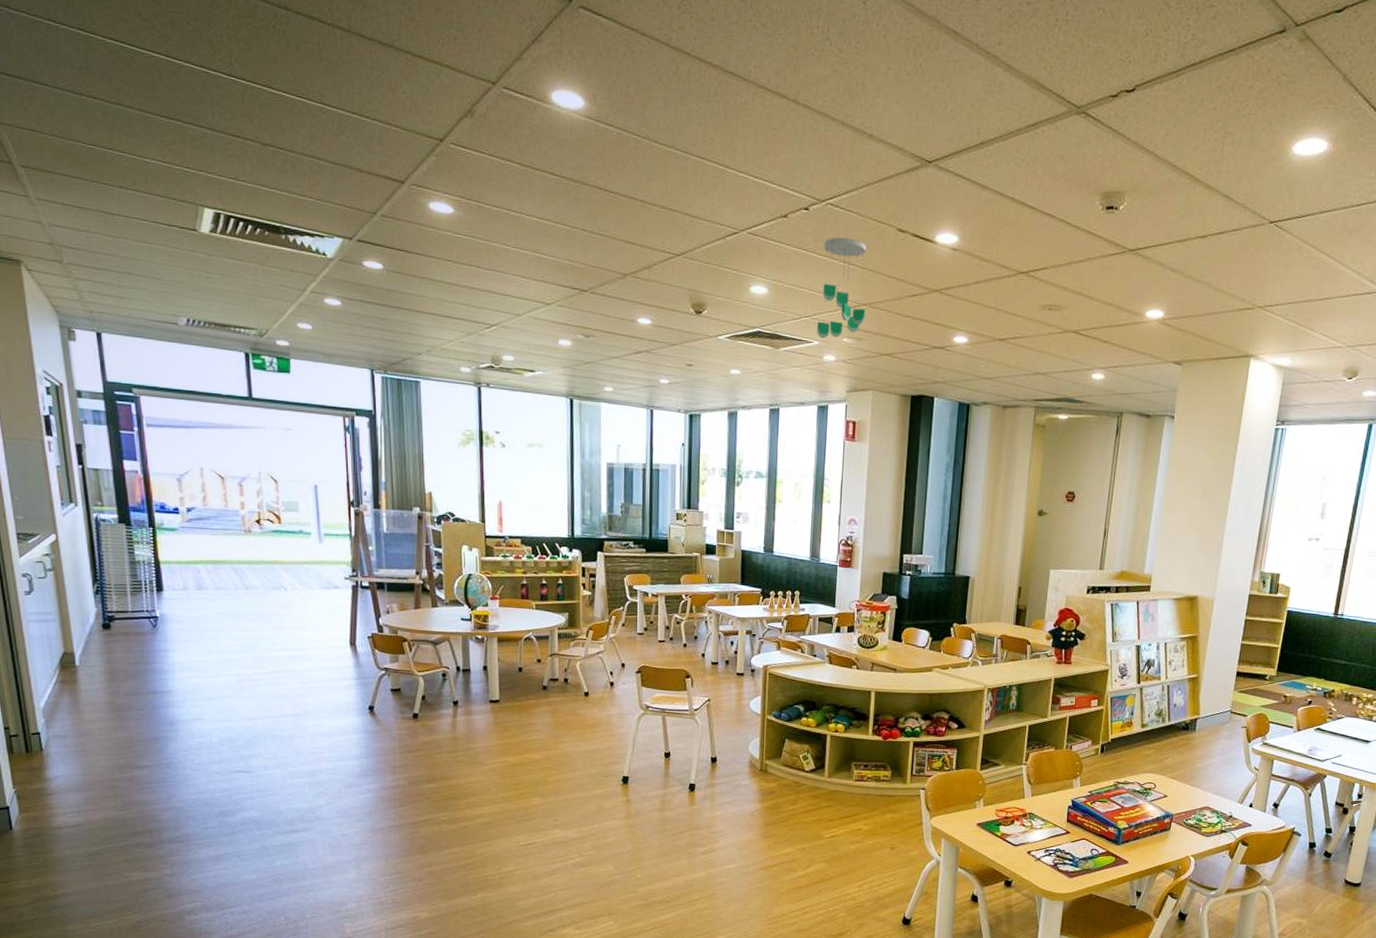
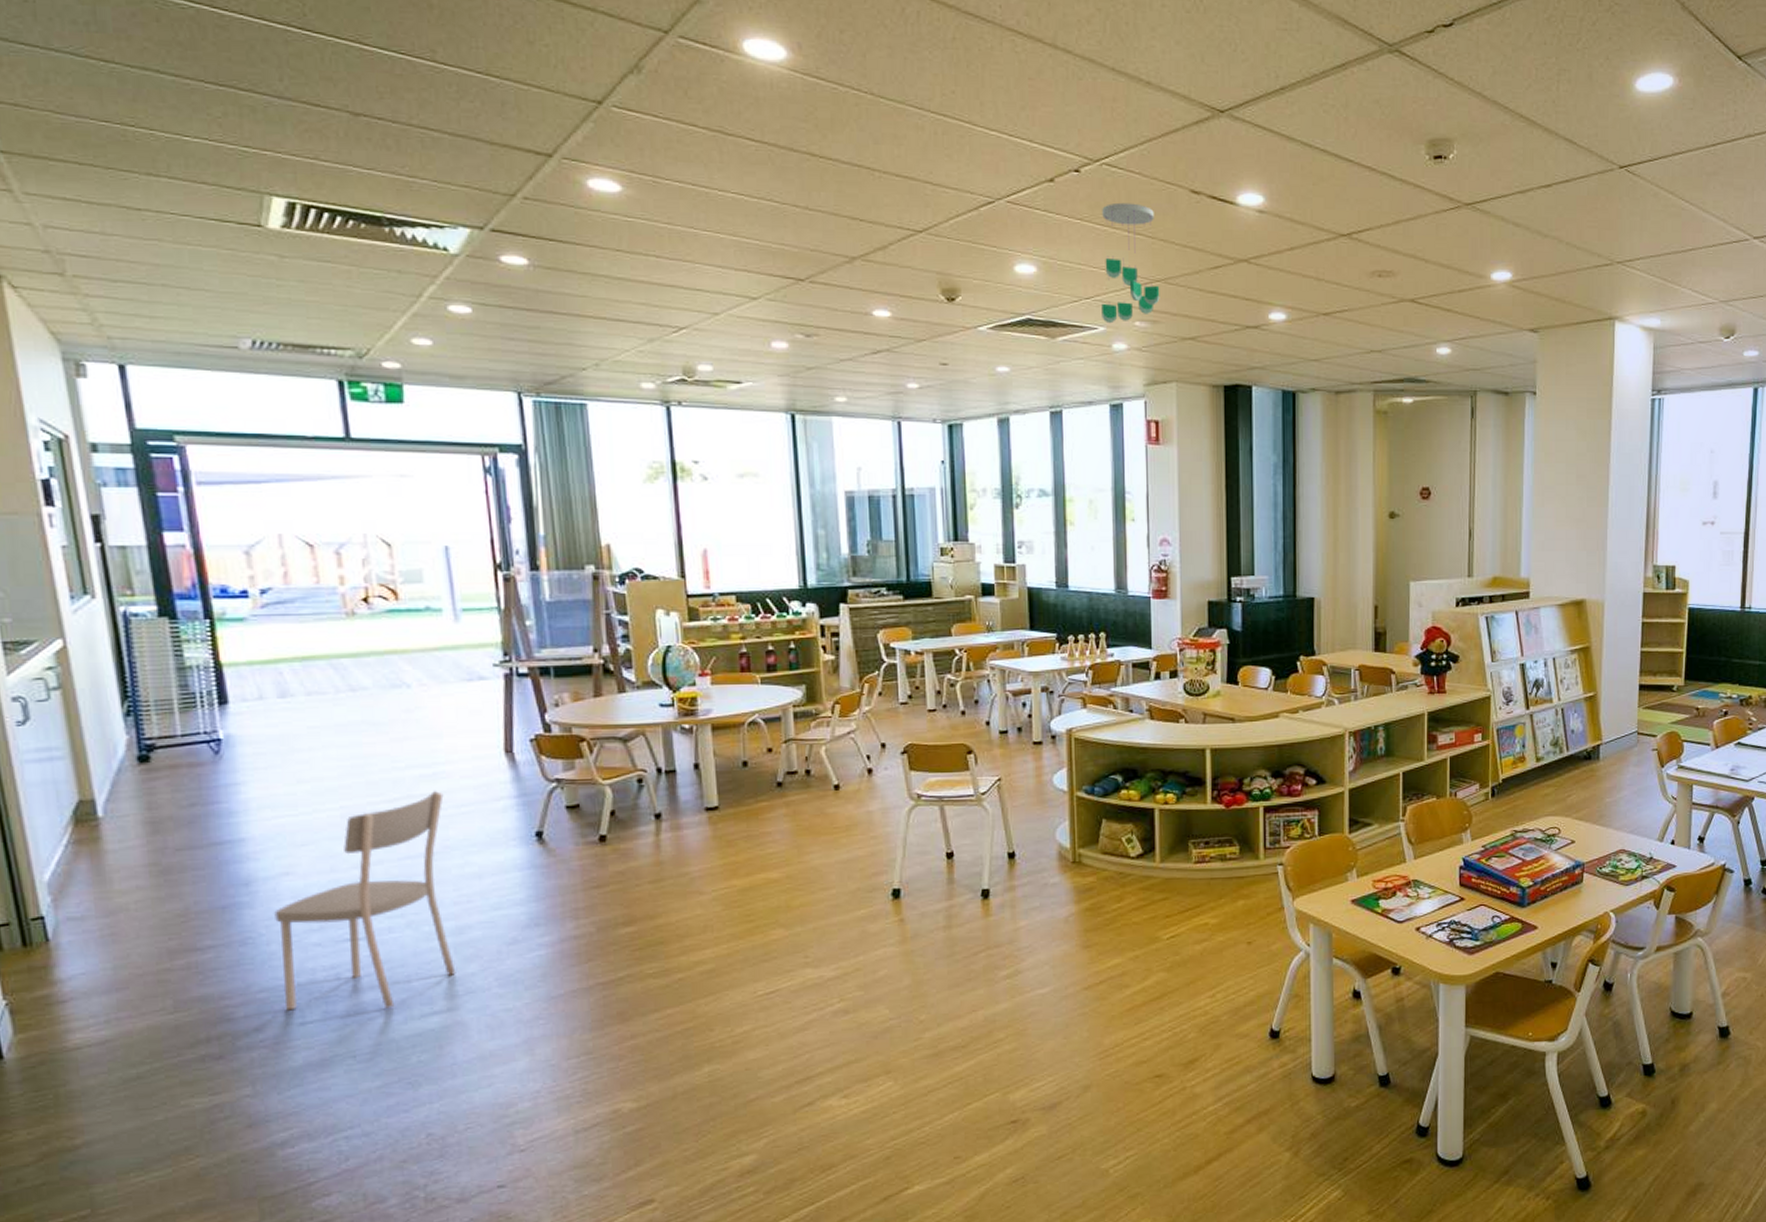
dining chair: none [189,668,310,824] -> present [274,790,456,1011]

